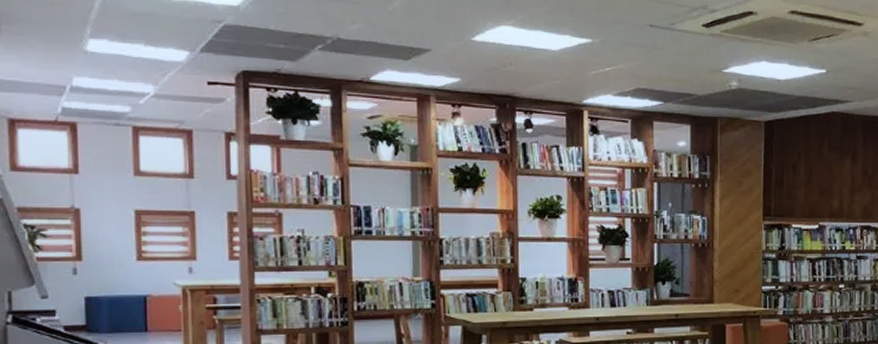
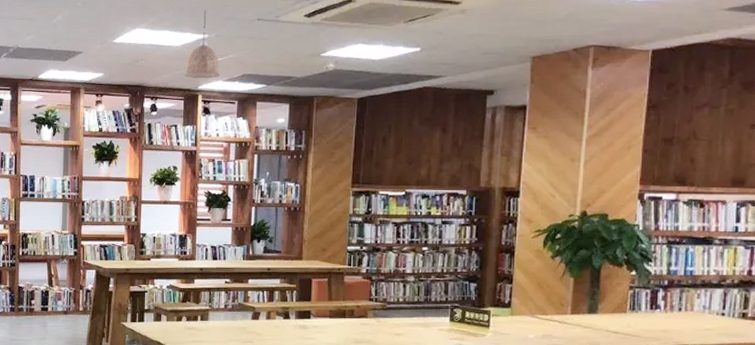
pendant lamp: none [565,10,608,92] -> present [184,10,219,79]

